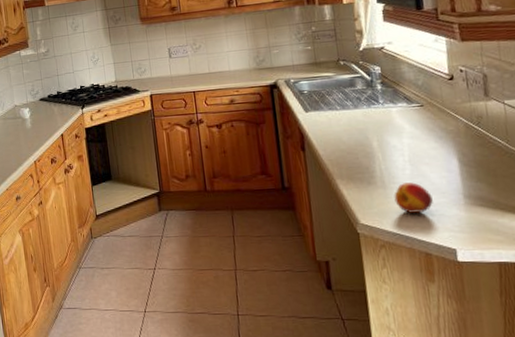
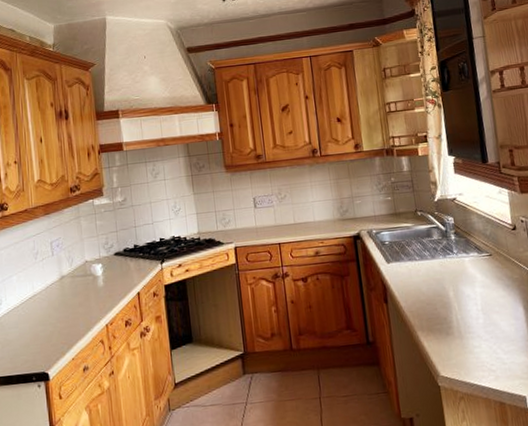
fruit: present [394,182,433,214] -> none [469,331,504,363]

